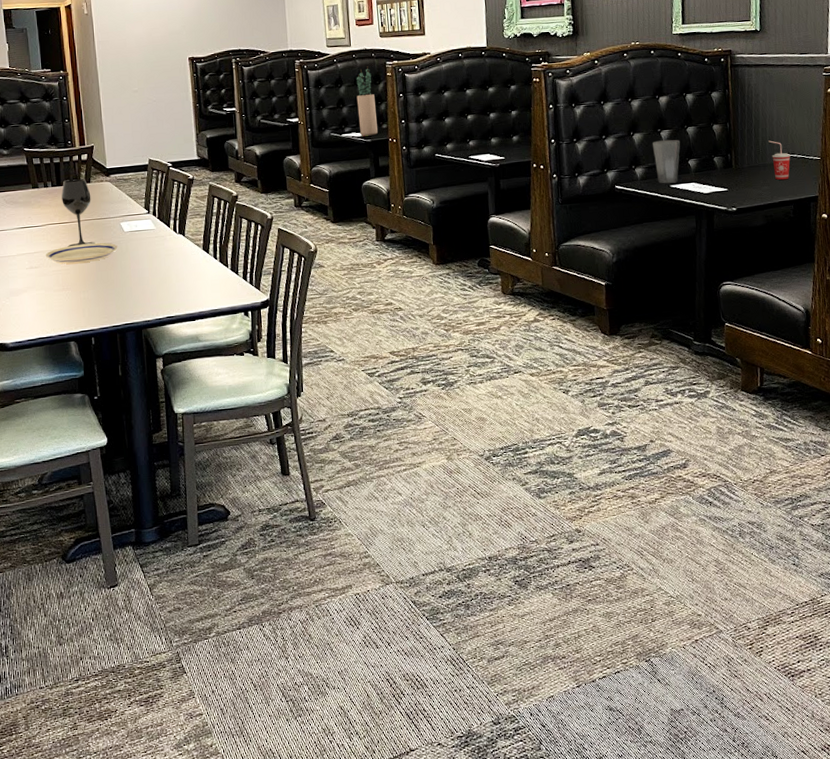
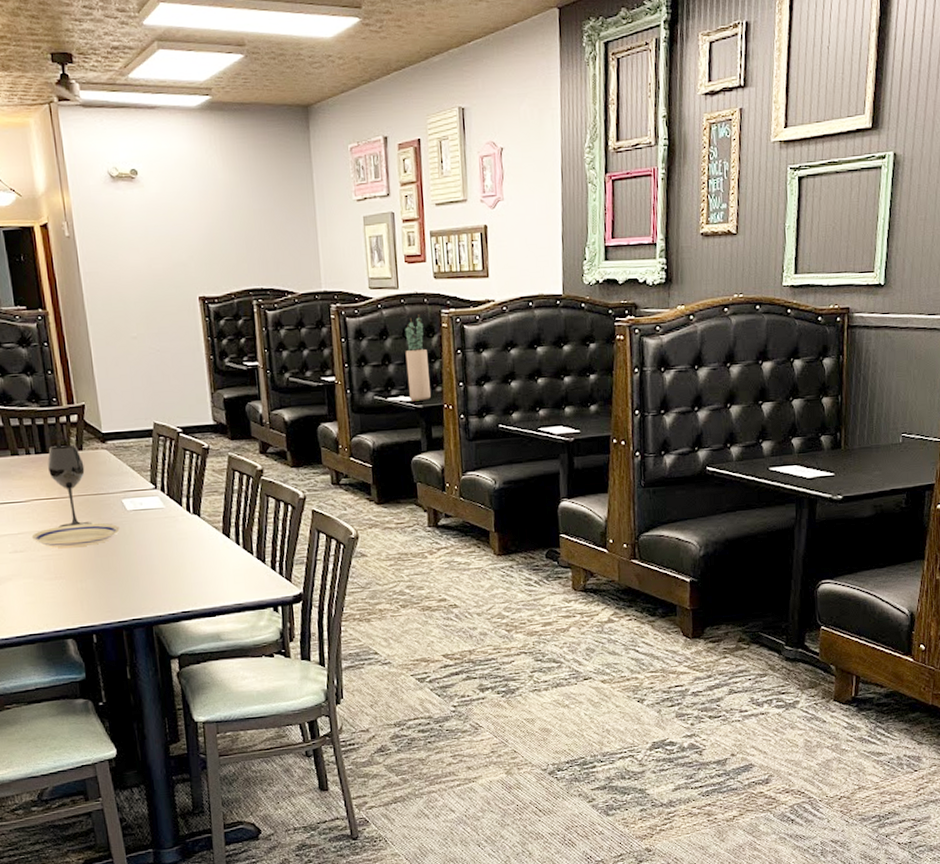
cup: present [651,139,681,184] -> none [751,413,784,467]
beverage cup: present [768,140,791,180] -> none [884,417,908,465]

